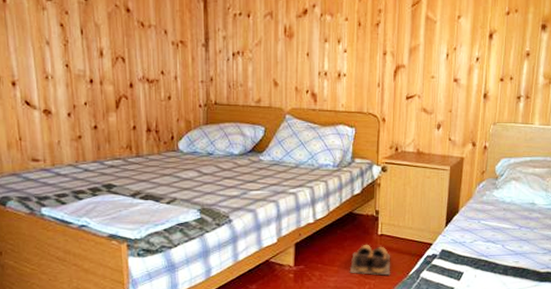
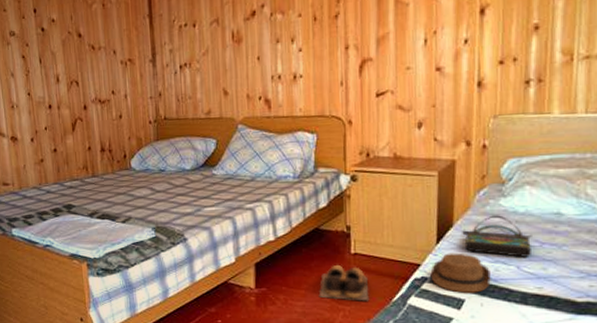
fedora: none [439,234,483,267] -> present [430,253,491,293]
tote bag: none [465,204,514,238] -> present [462,215,532,257]

